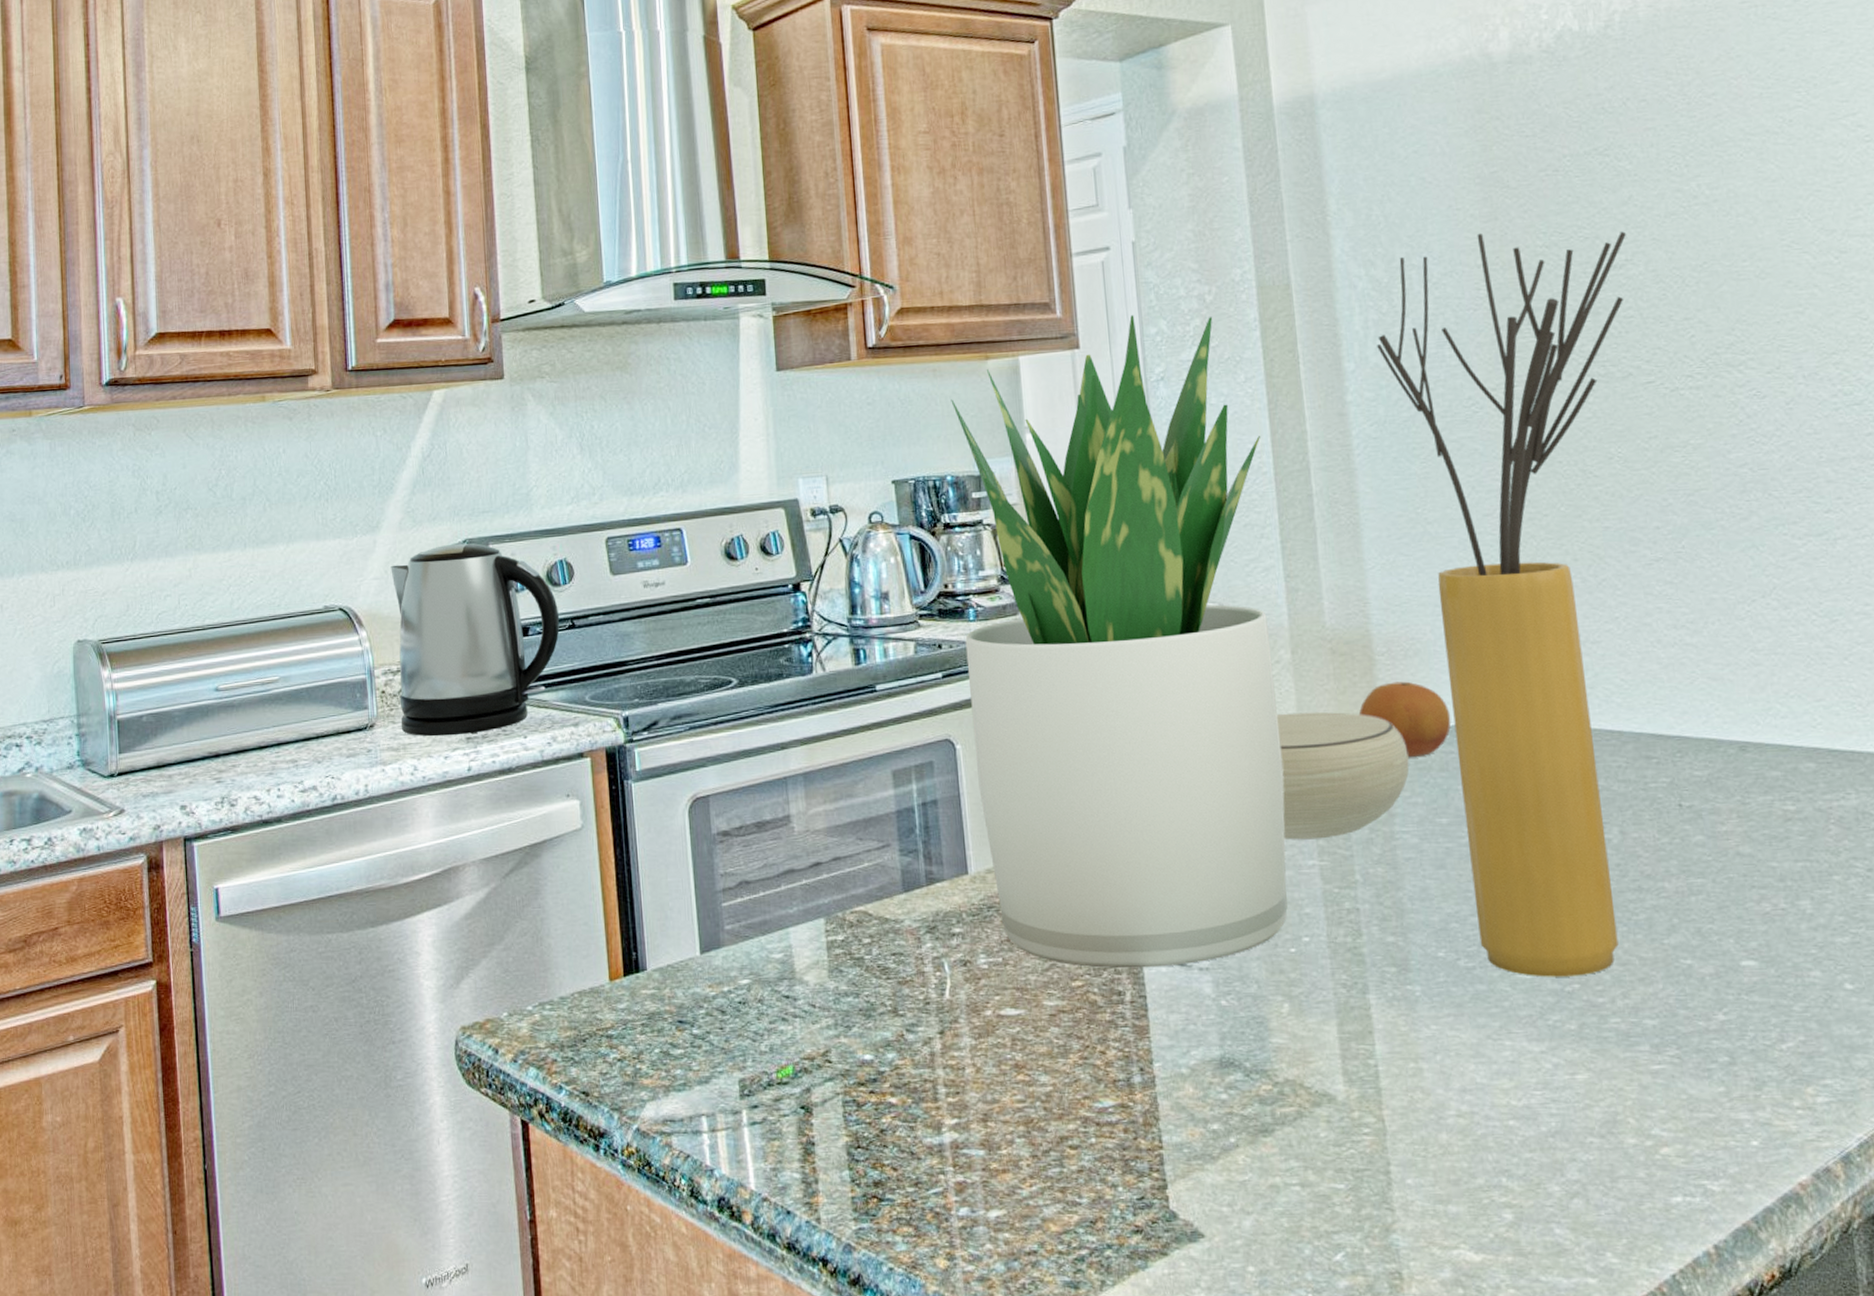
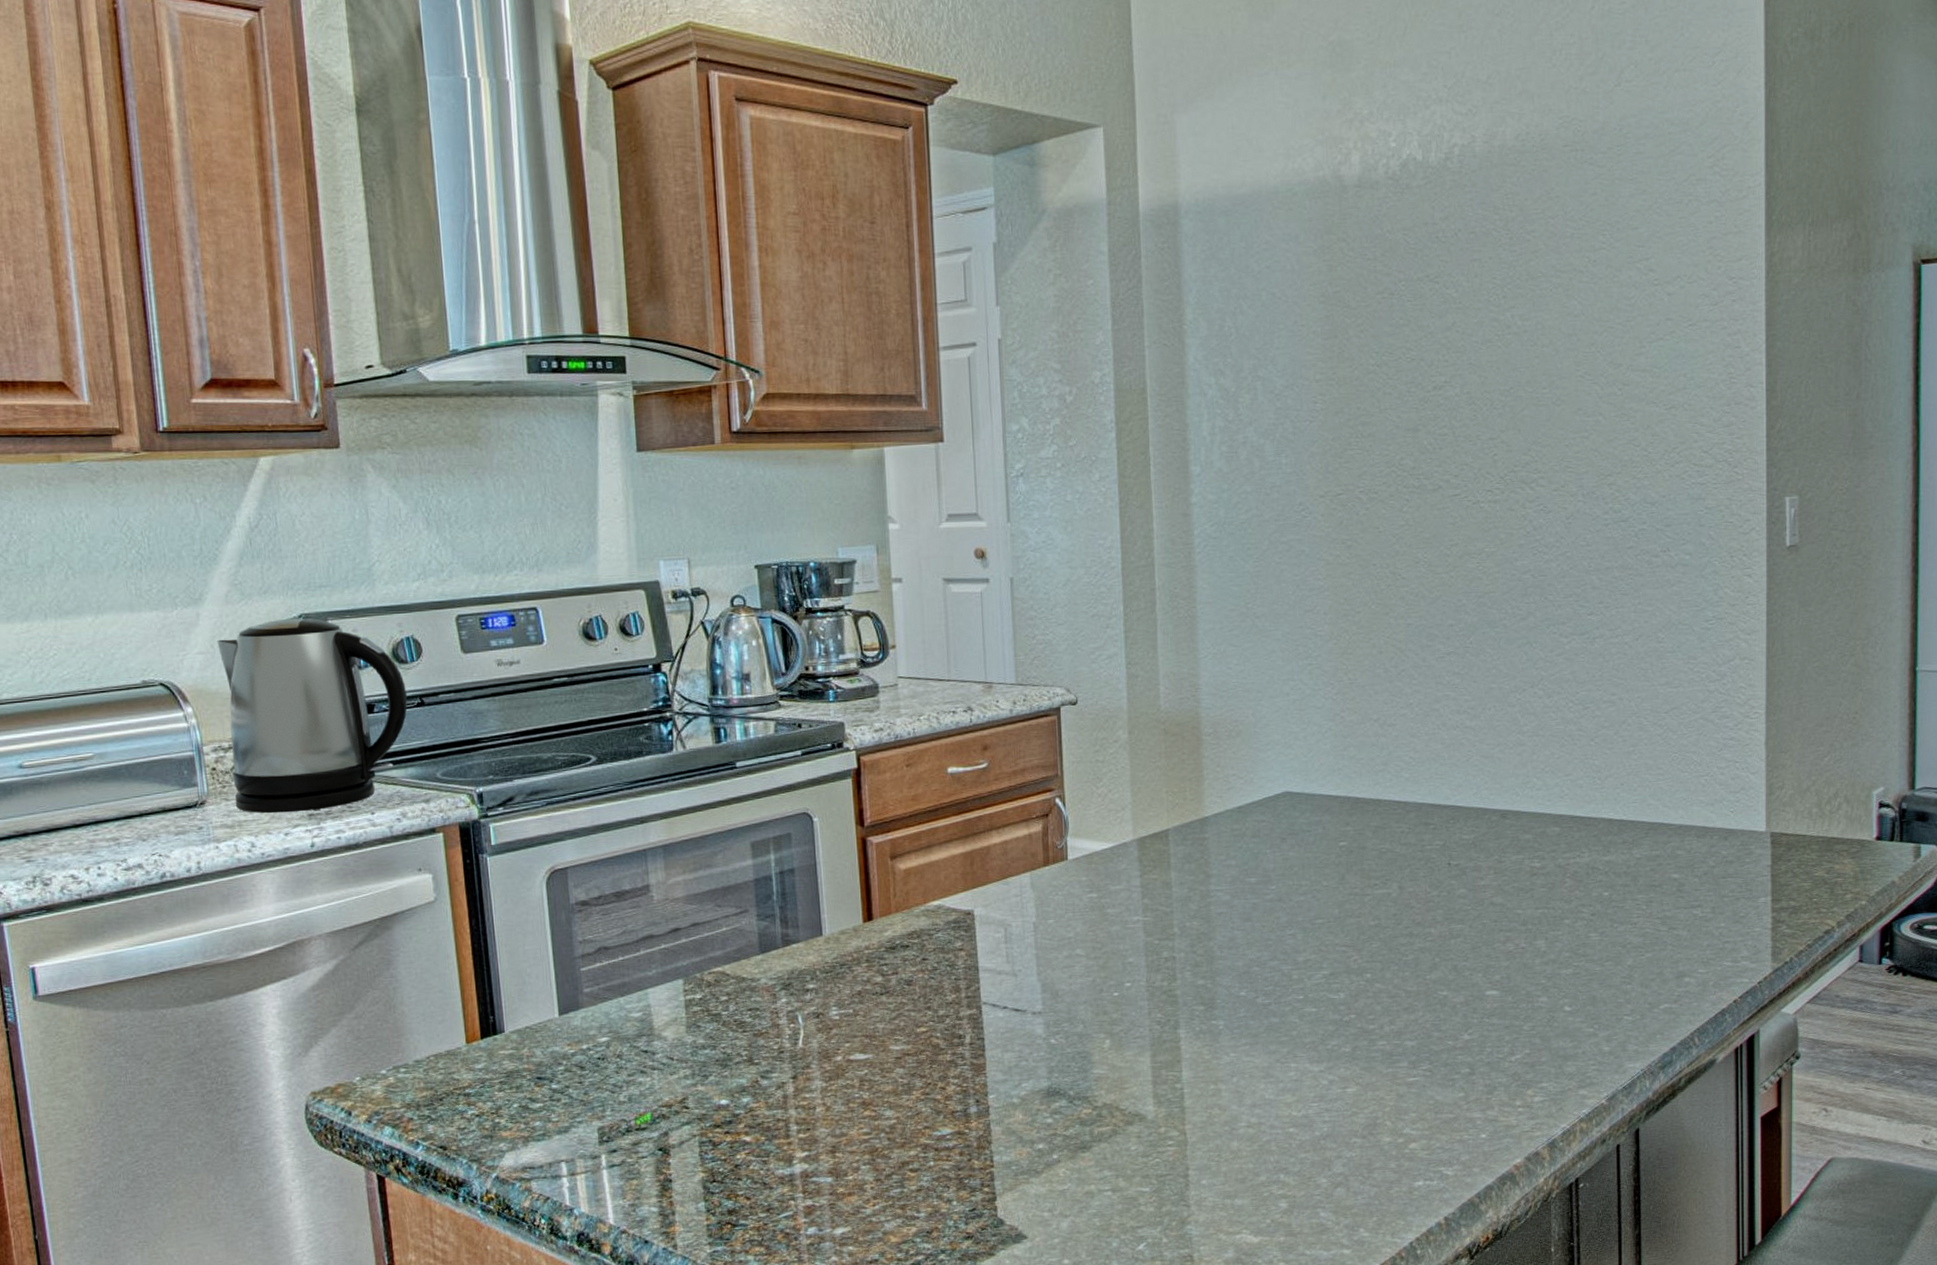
planter: present [951,315,1288,969] -> none [815,411,1116,1015]
bowl: present [1276,712,1410,840] -> none [1112,786,1226,900]
fruit: present [1358,681,1452,757] -> none [1185,759,1265,825]
vase: present [1377,231,1627,977] -> none [1222,349,1448,1010]

